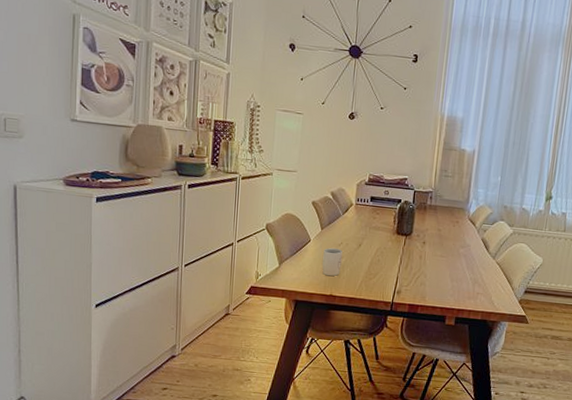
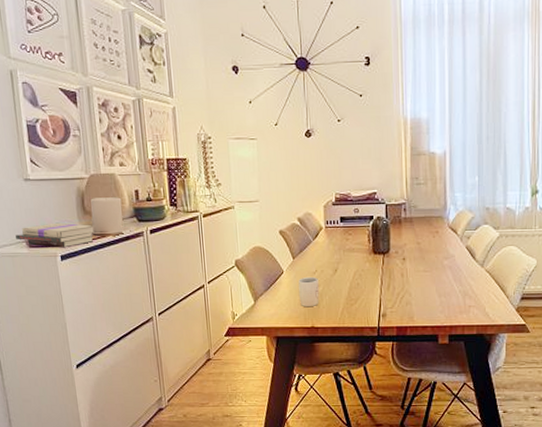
books: none [54,165,134,191] -> present [15,222,94,248]
candle: none [130,146,172,186] -> present [90,197,133,237]

